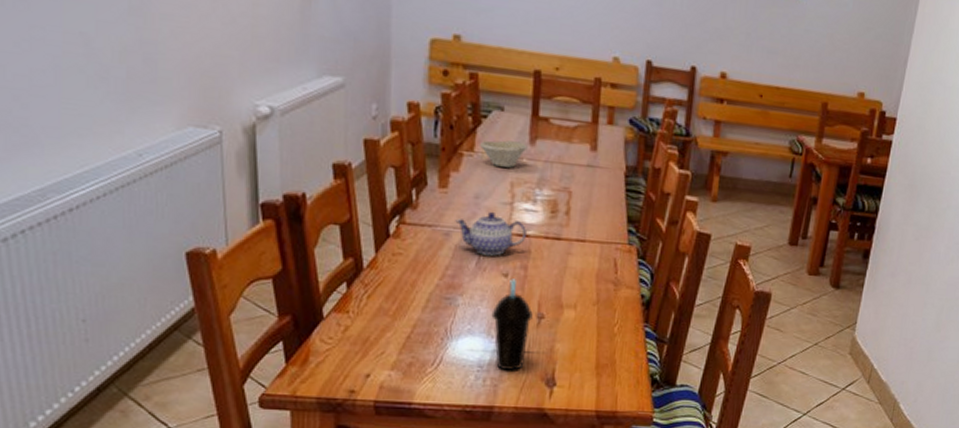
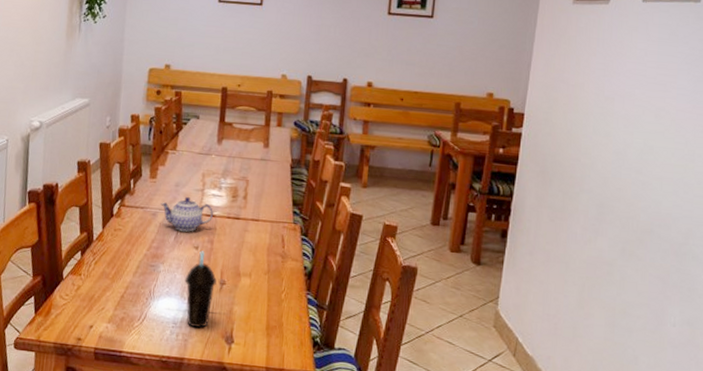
bowl: present [480,140,528,168] -> none [181,141,216,162]

